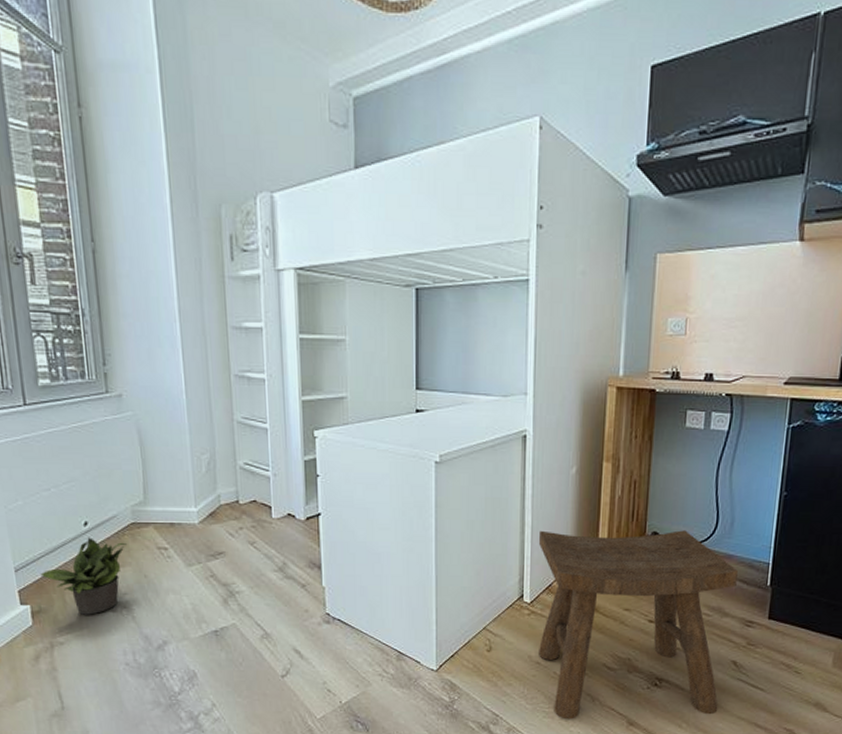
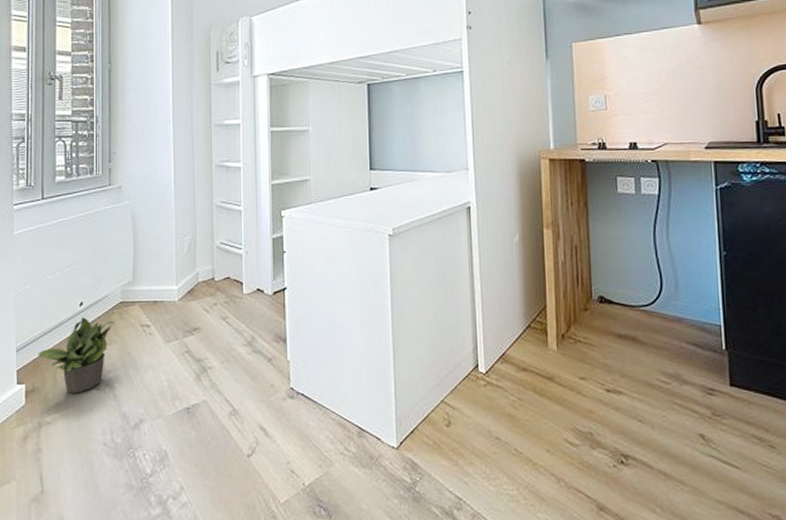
stool: present [538,530,738,719] -> none [488,294,693,504]

